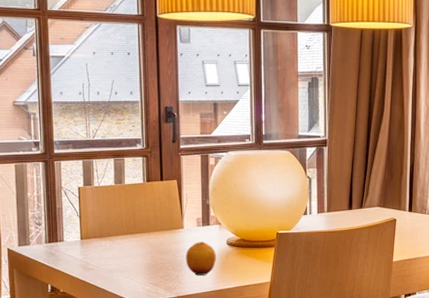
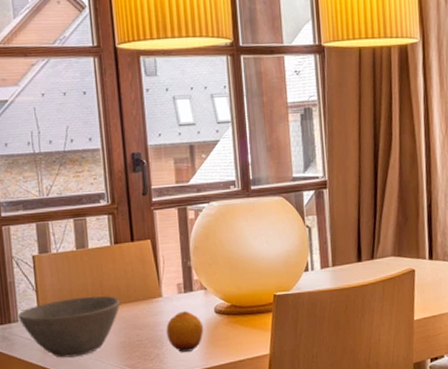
bowl: none [63,224,149,274] -> present [18,295,120,358]

